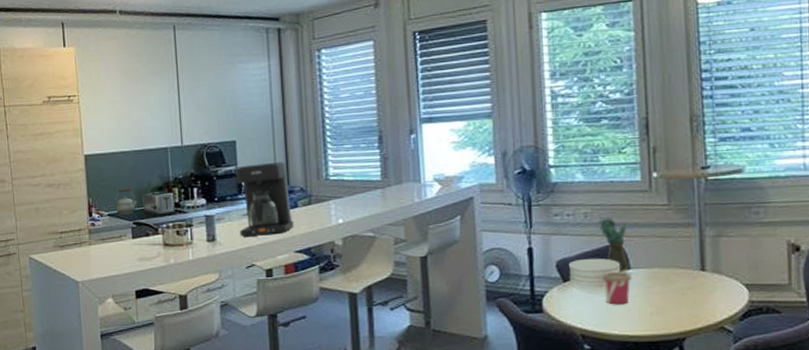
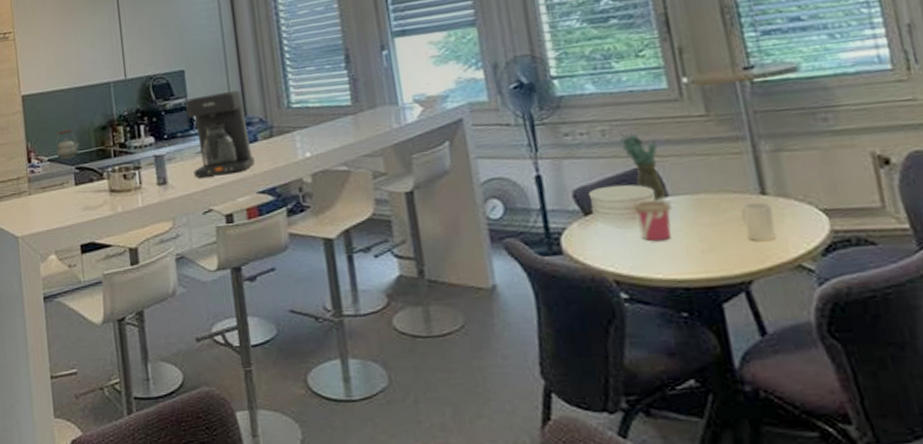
toaster: present [142,191,175,217] -> none [84,131,121,160]
cup: none [684,276,708,308] -> present [740,201,776,242]

